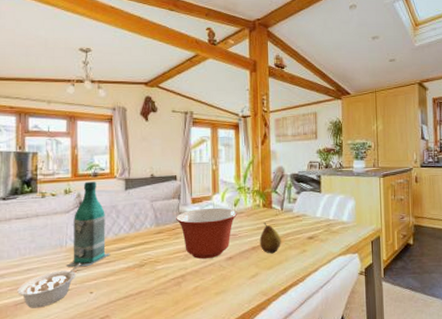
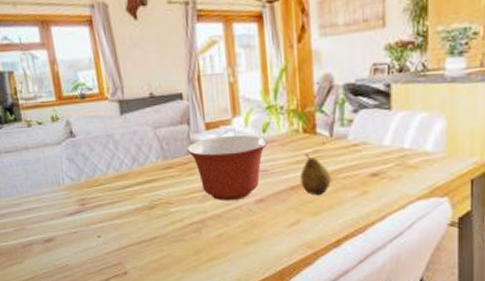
legume: present [17,264,81,308] -> none [22,204,84,251]
bottle: present [67,181,111,267] -> none [66,105,114,207]

